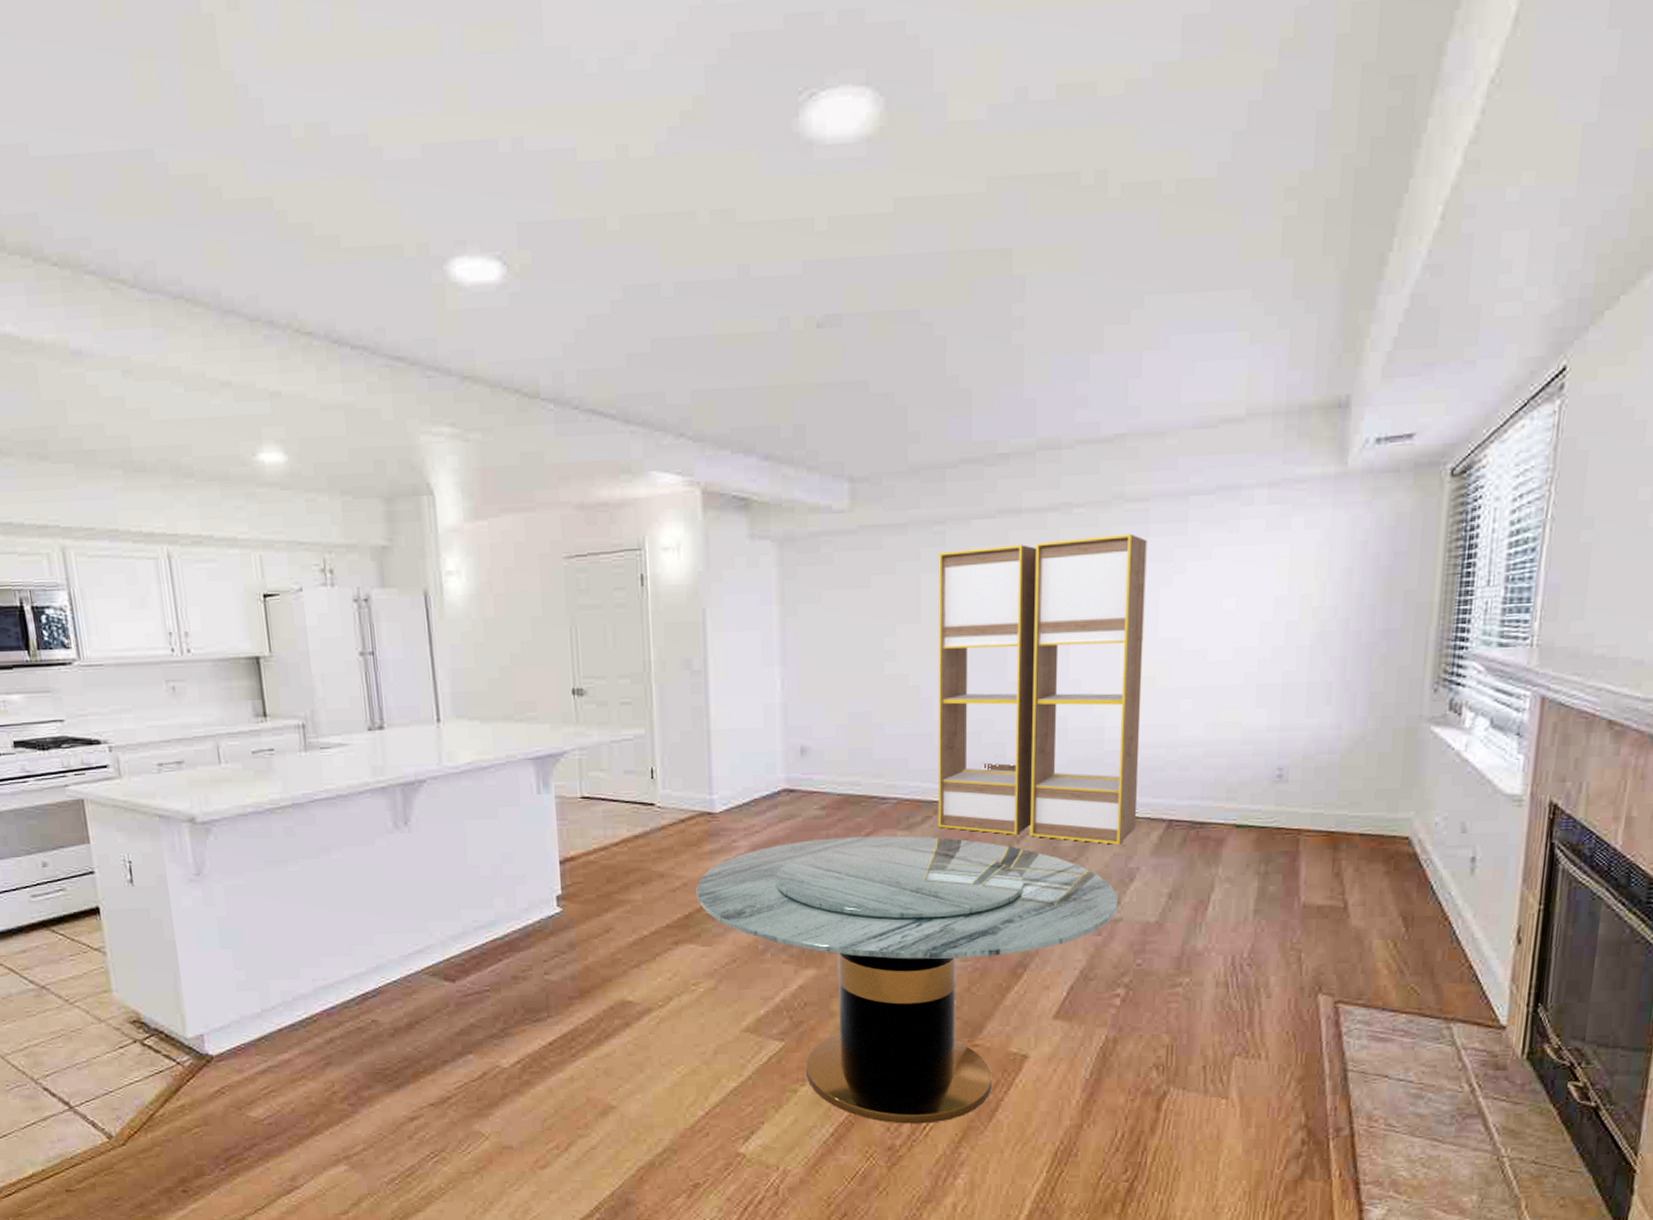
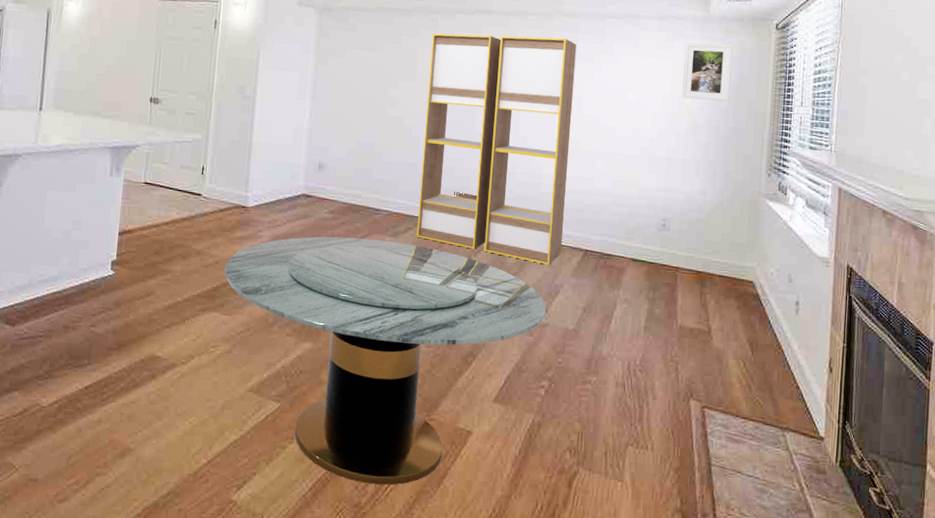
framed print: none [1305,510,1382,597] -> present [682,42,733,102]

